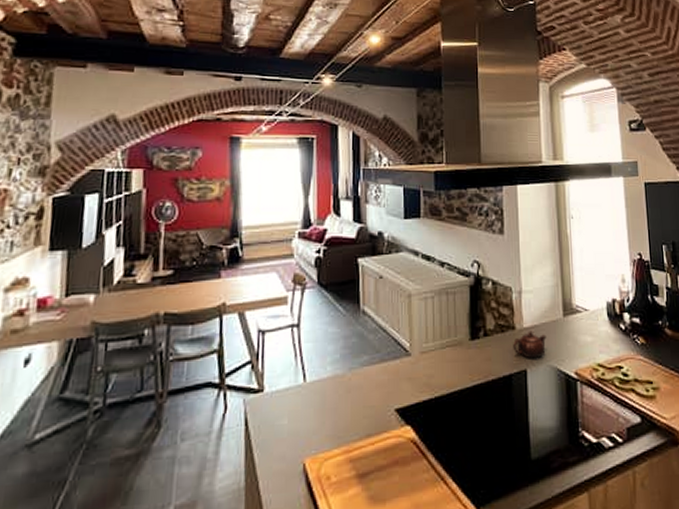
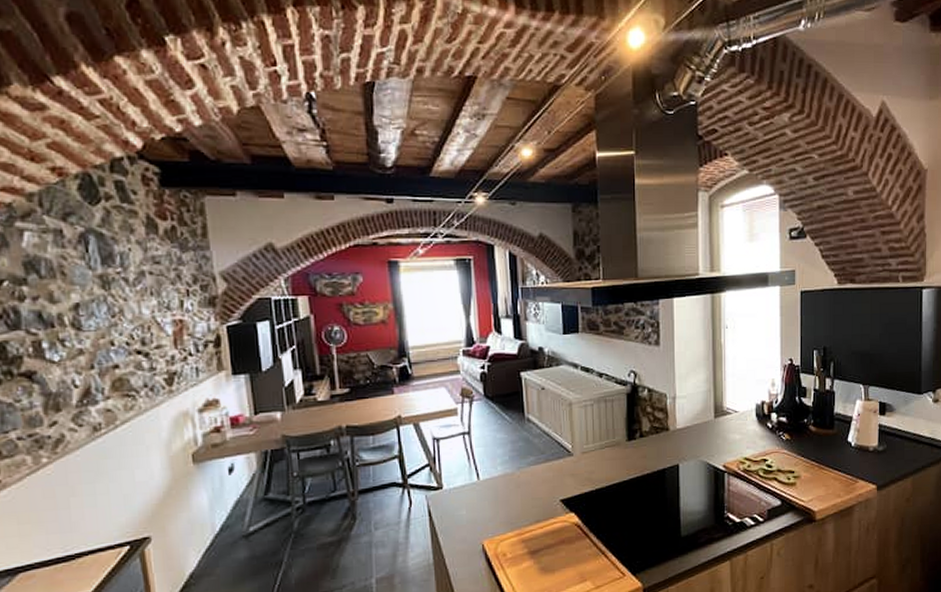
teapot: present [513,330,547,359] -> none [667,431,698,456]

